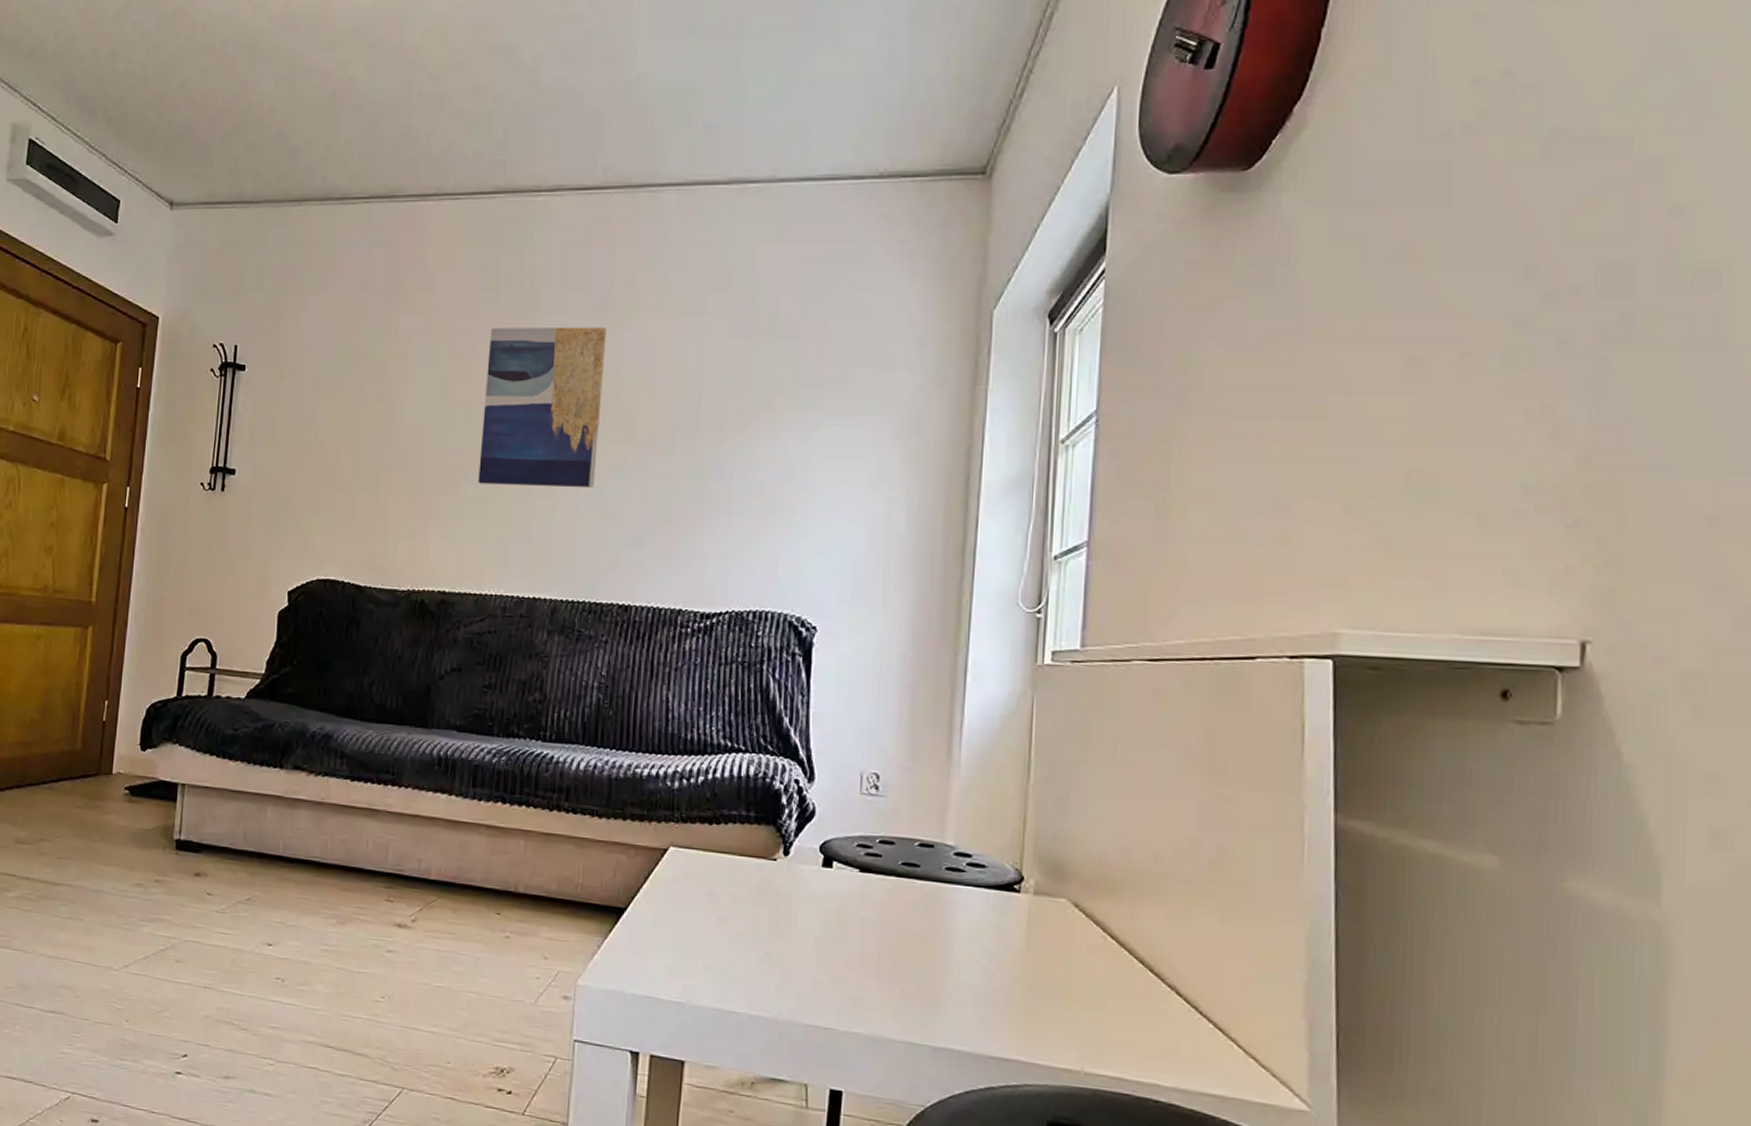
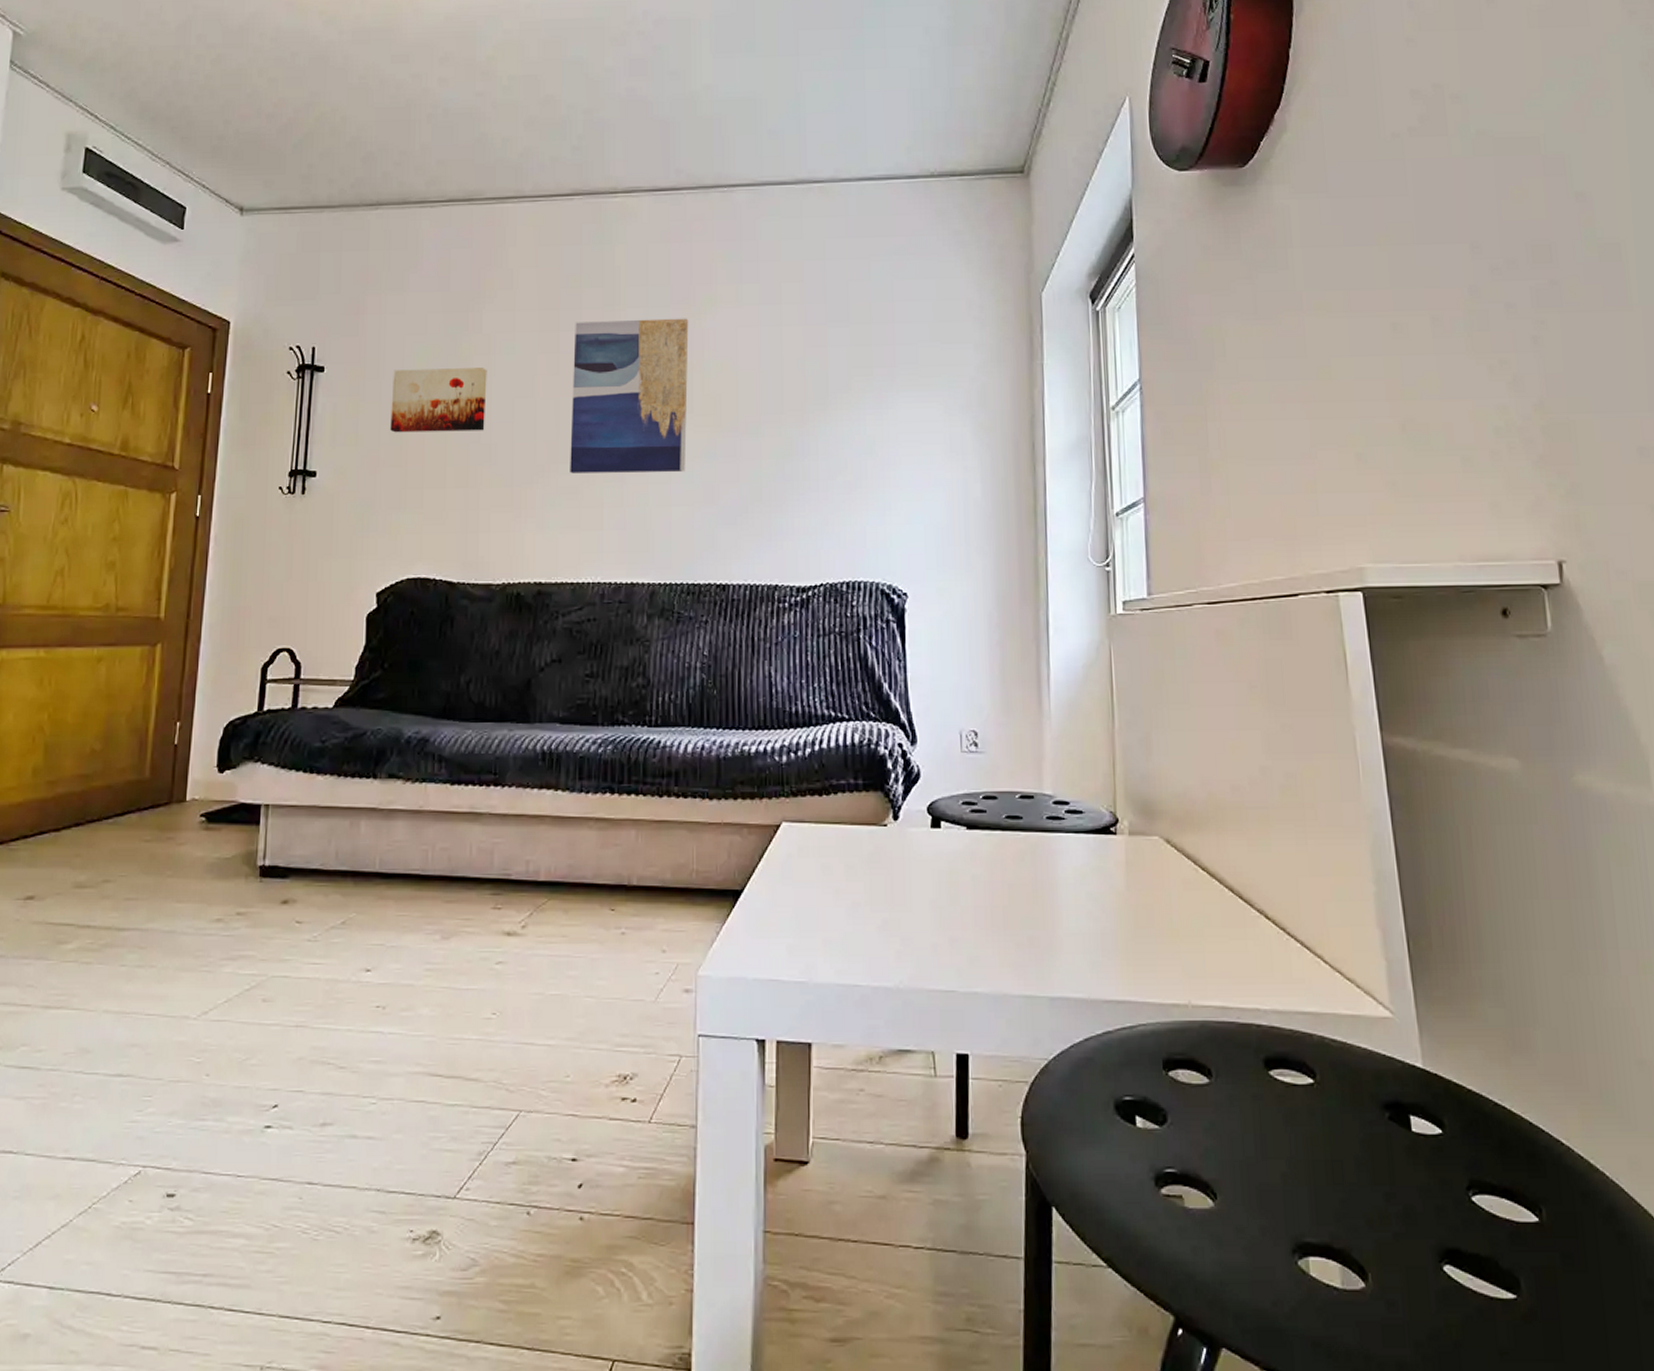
wall art: none [306,371,402,436] -> present [390,368,487,433]

